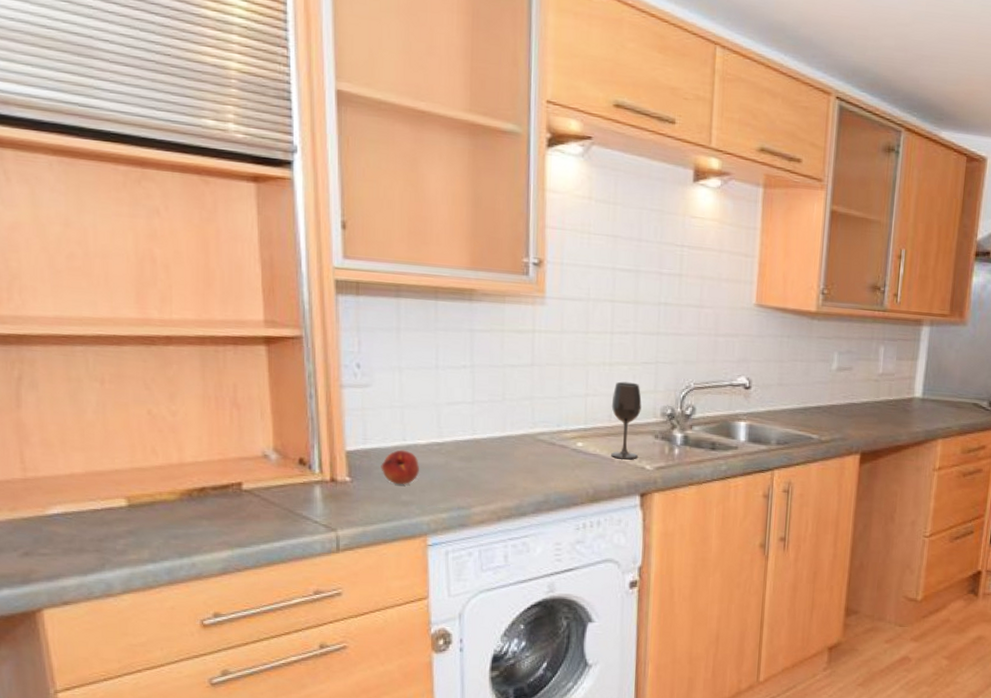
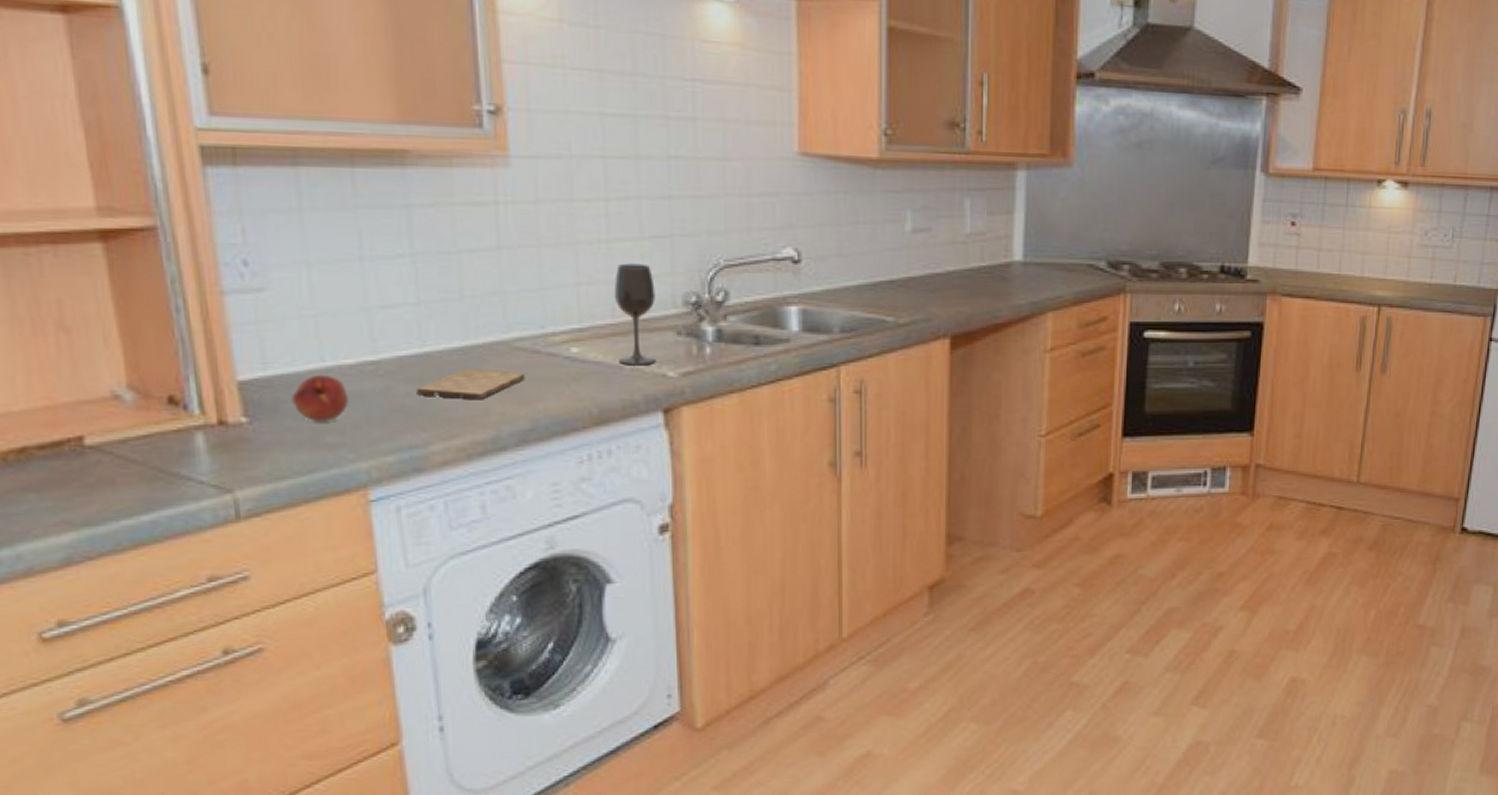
cutting board: none [467,452,543,477] -> present [417,368,525,400]

